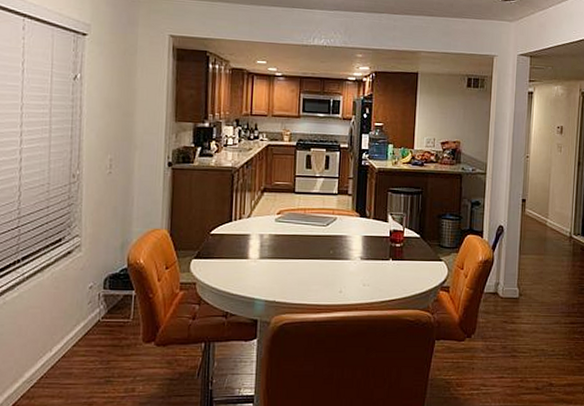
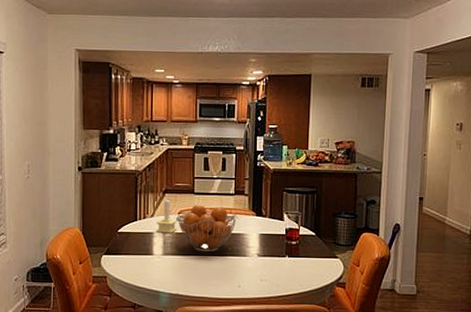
candle: none [253,197,276,235] -> present [156,198,177,233]
fruit basket: none [276,204,340,256] -> present [177,204,237,252]

